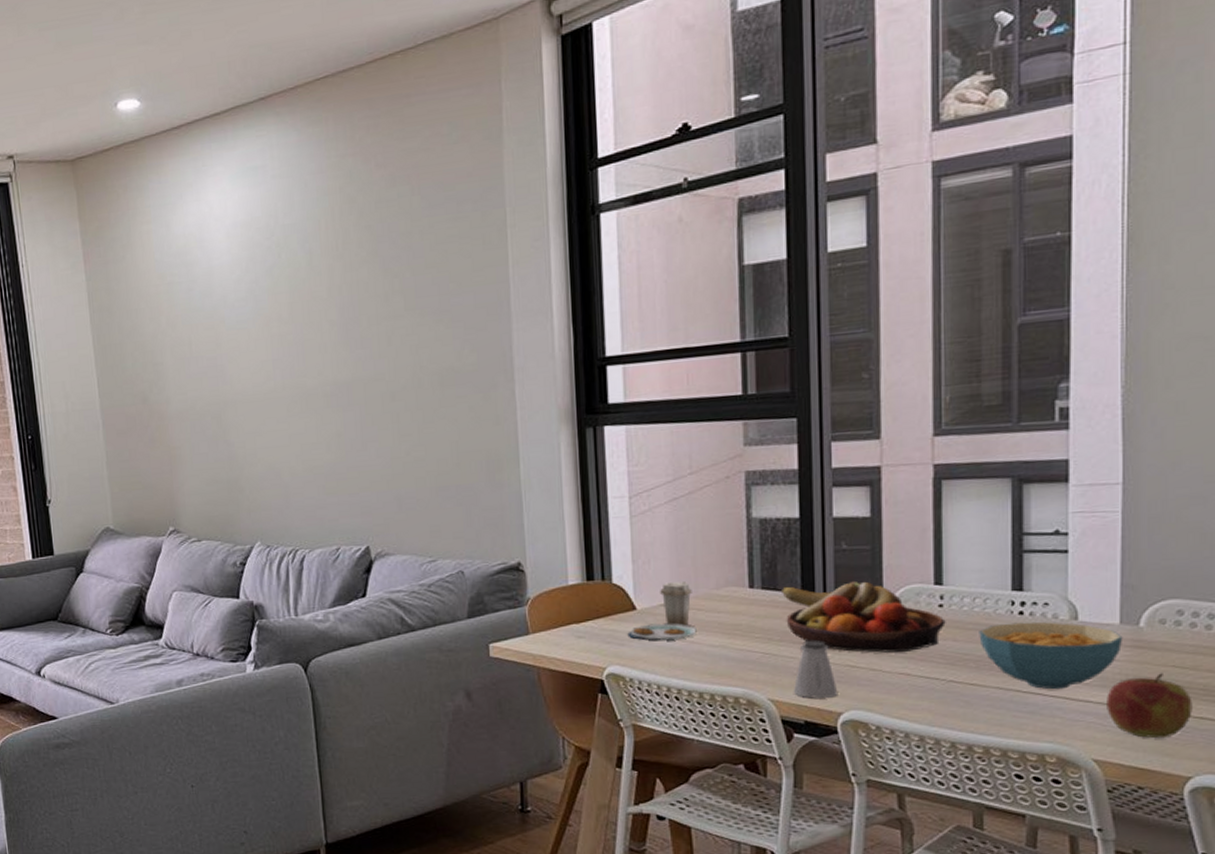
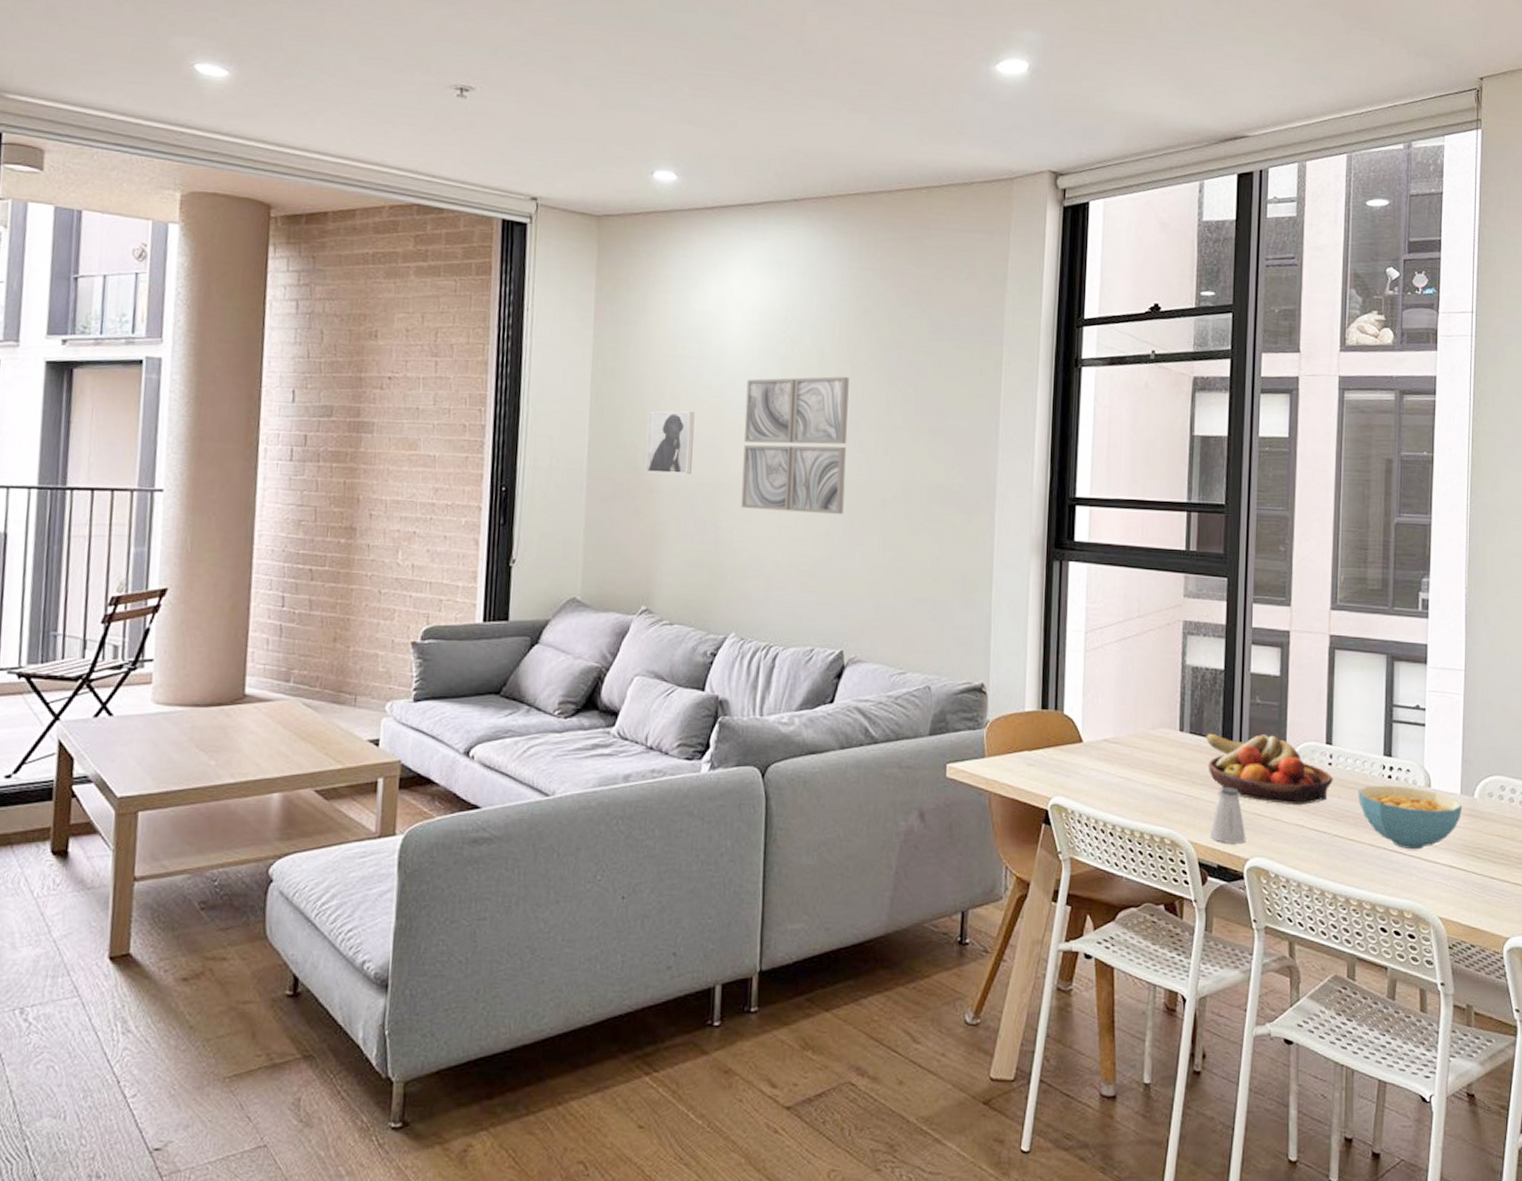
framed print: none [148,336,198,402] -> present [645,411,695,474]
wall art: none [238,272,352,422] -> present [740,376,849,514]
plate: present [627,581,697,640] -> none [1073,718,1133,775]
apple: present [1107,673,1192,739] -> none [1450,841,1510,901]

